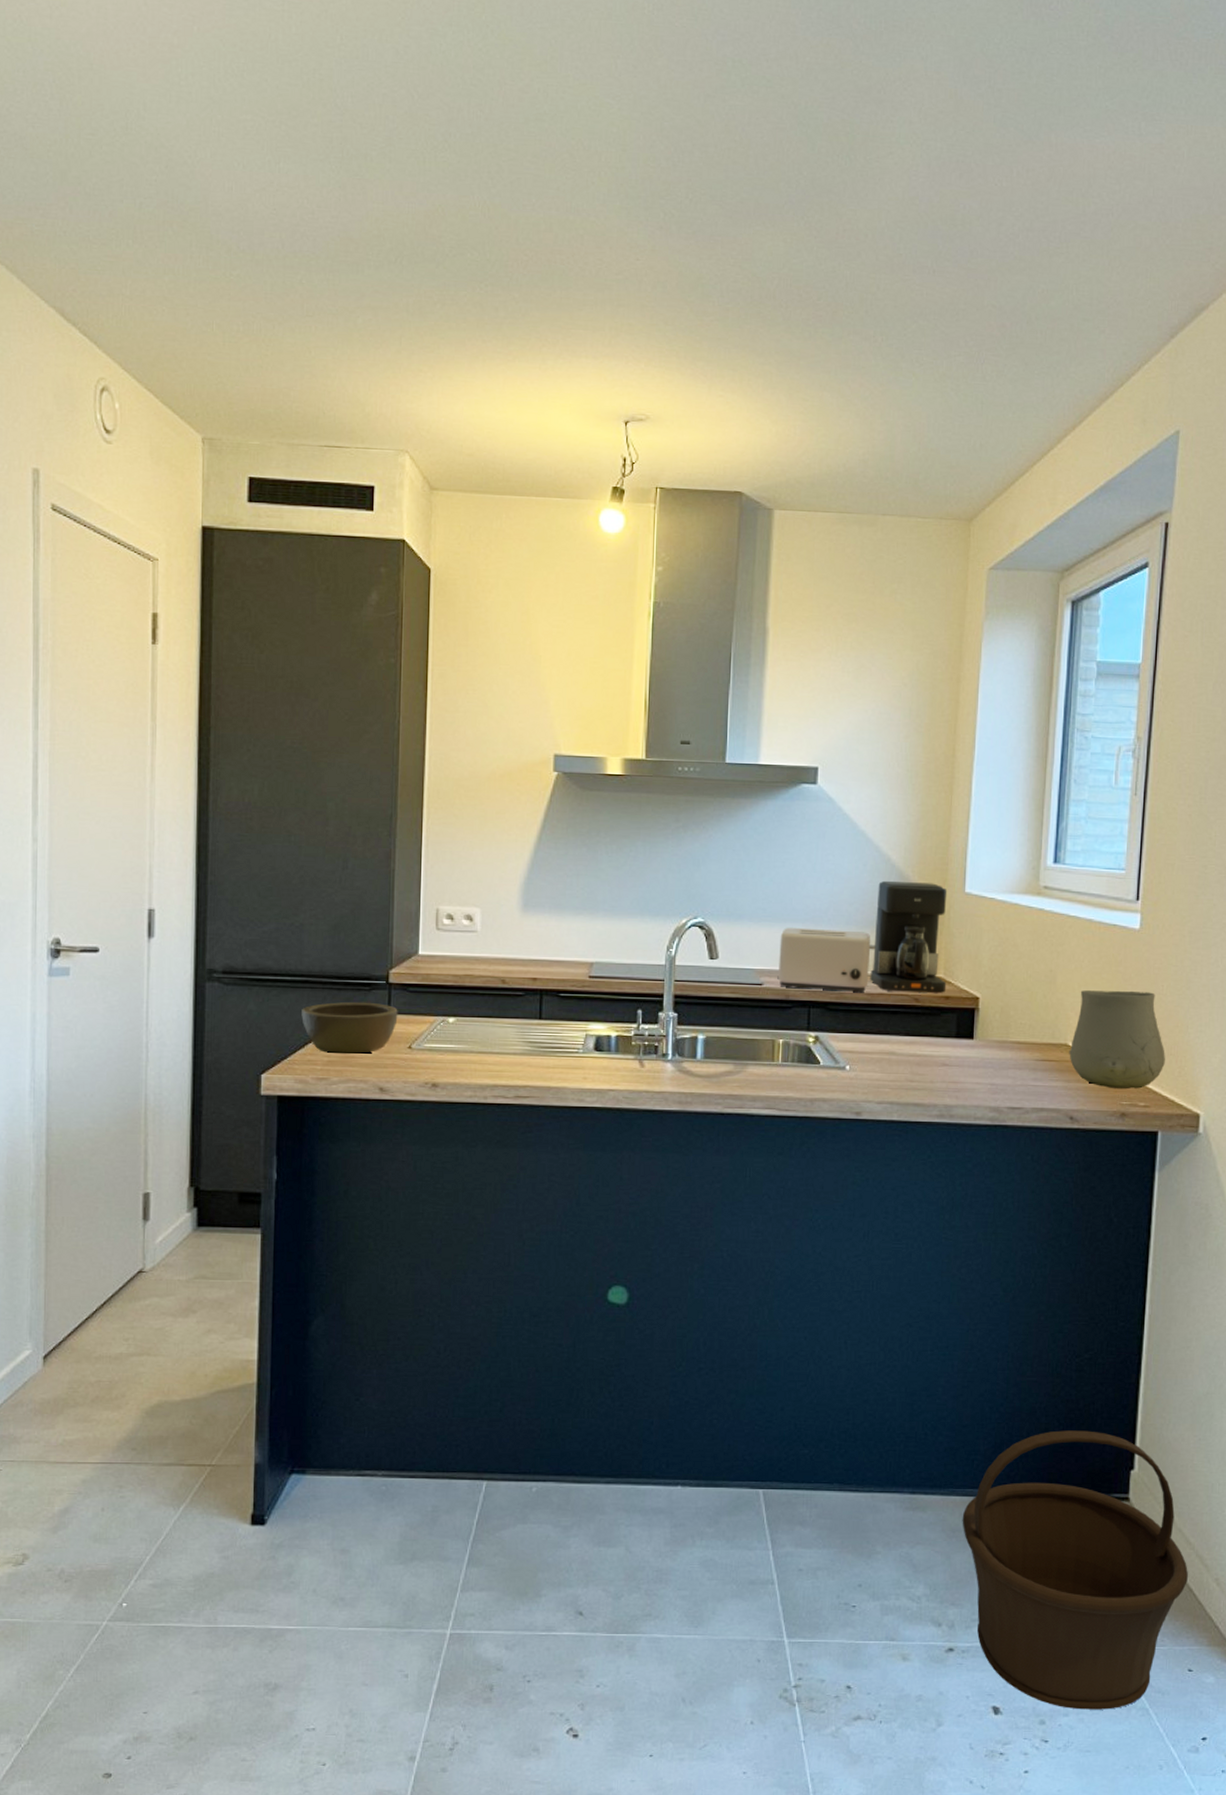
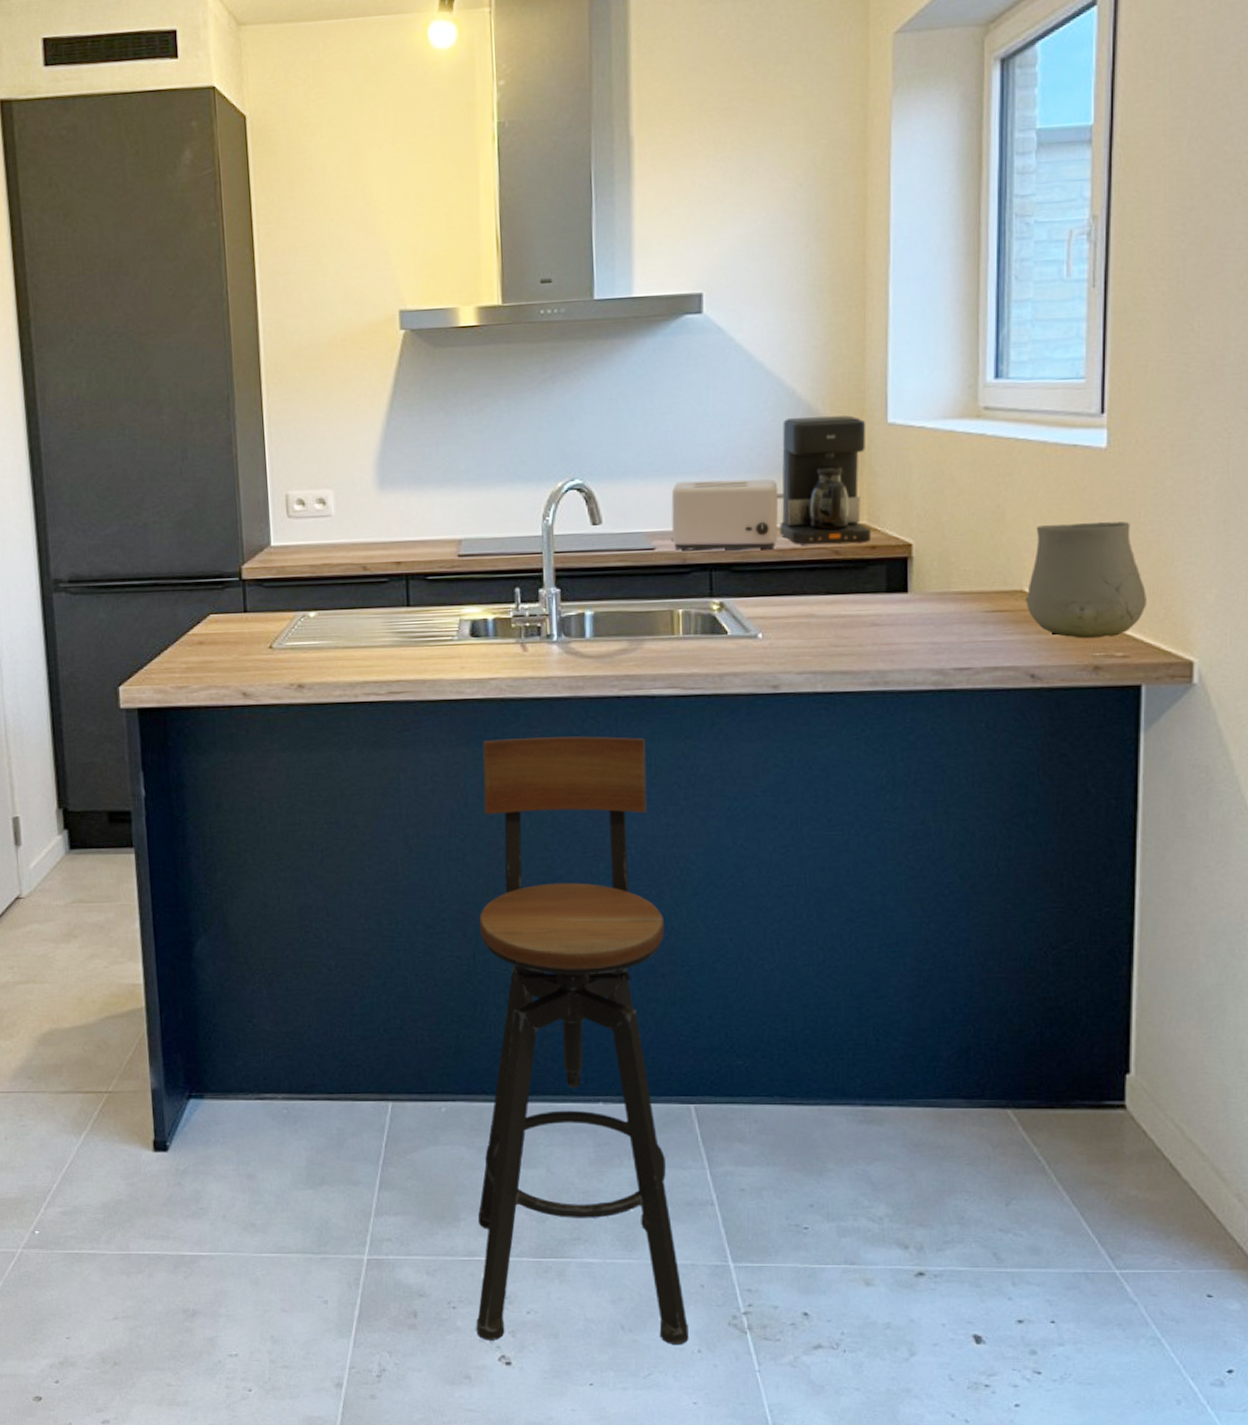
bowl: present [301,1001,398,1055] -> none [154,601,255,660]
bar stool: none [548,1145,748,1717] -> present [476,736,689,1345]
basket: present [962,1430,1189,1710] -> none [926,1031,1203,1339]

